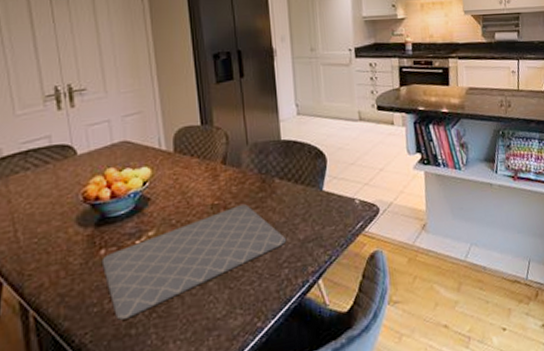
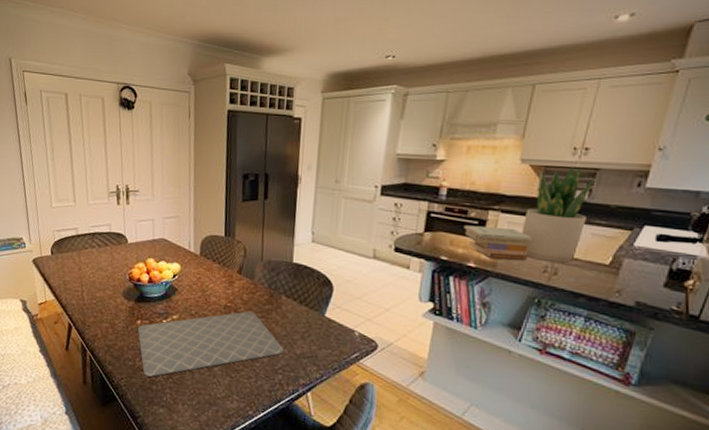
books: none [431,71,487,102] -> present [463,226,532,260]
planter: none [476,13,521,96] -> present [521,167,597,263]

